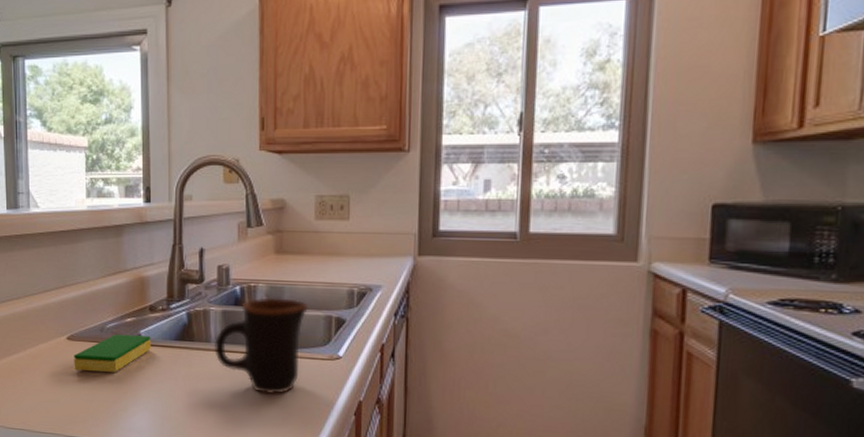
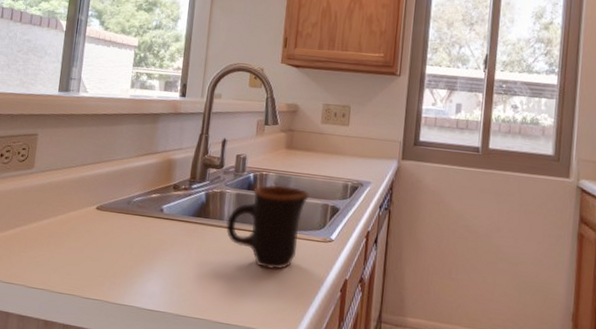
dish sponge: present [74,334,151,373] -> none [99,207,172,241]

